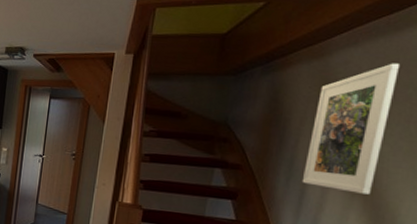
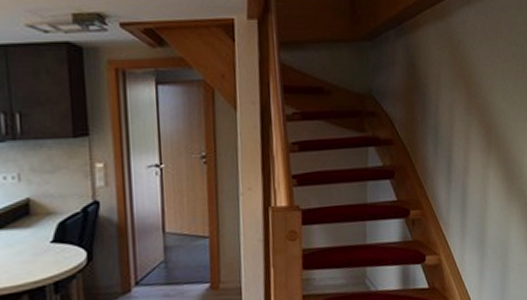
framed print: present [301,63,401,195] -> none [447,22,504,152]

